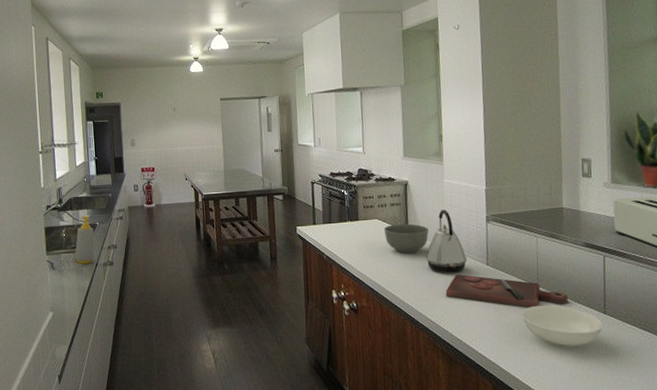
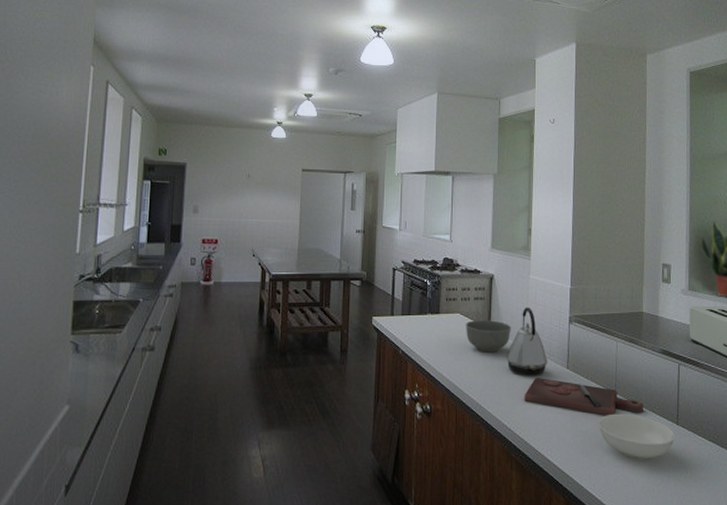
soap bottle: present [74,215,94,264] -> none [106,290,136,348]

